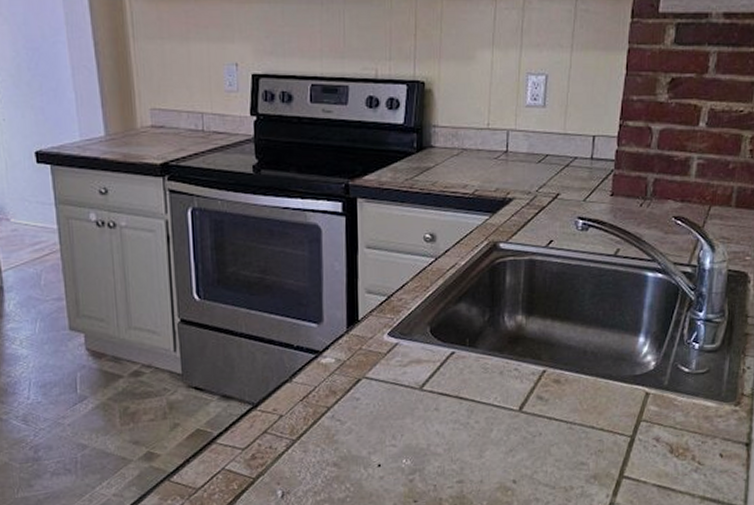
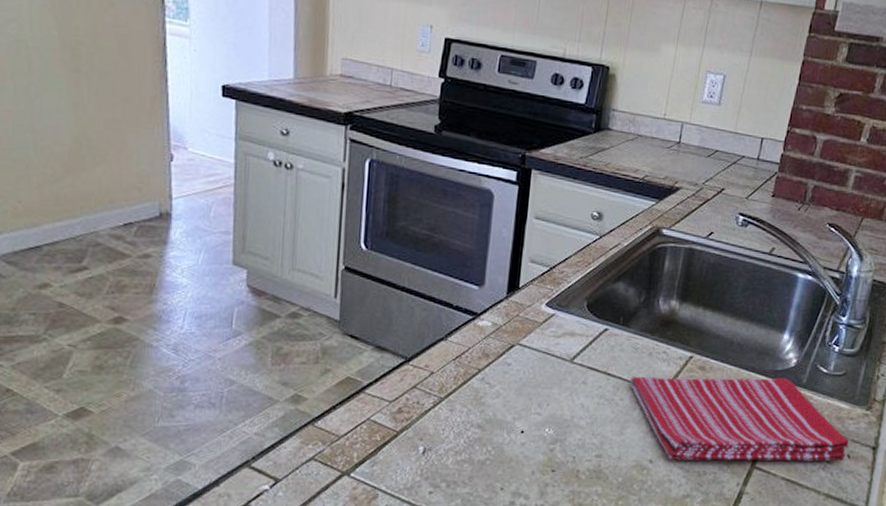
dish towel: none [483,382,720,478] -> present [629,376,849,461]

